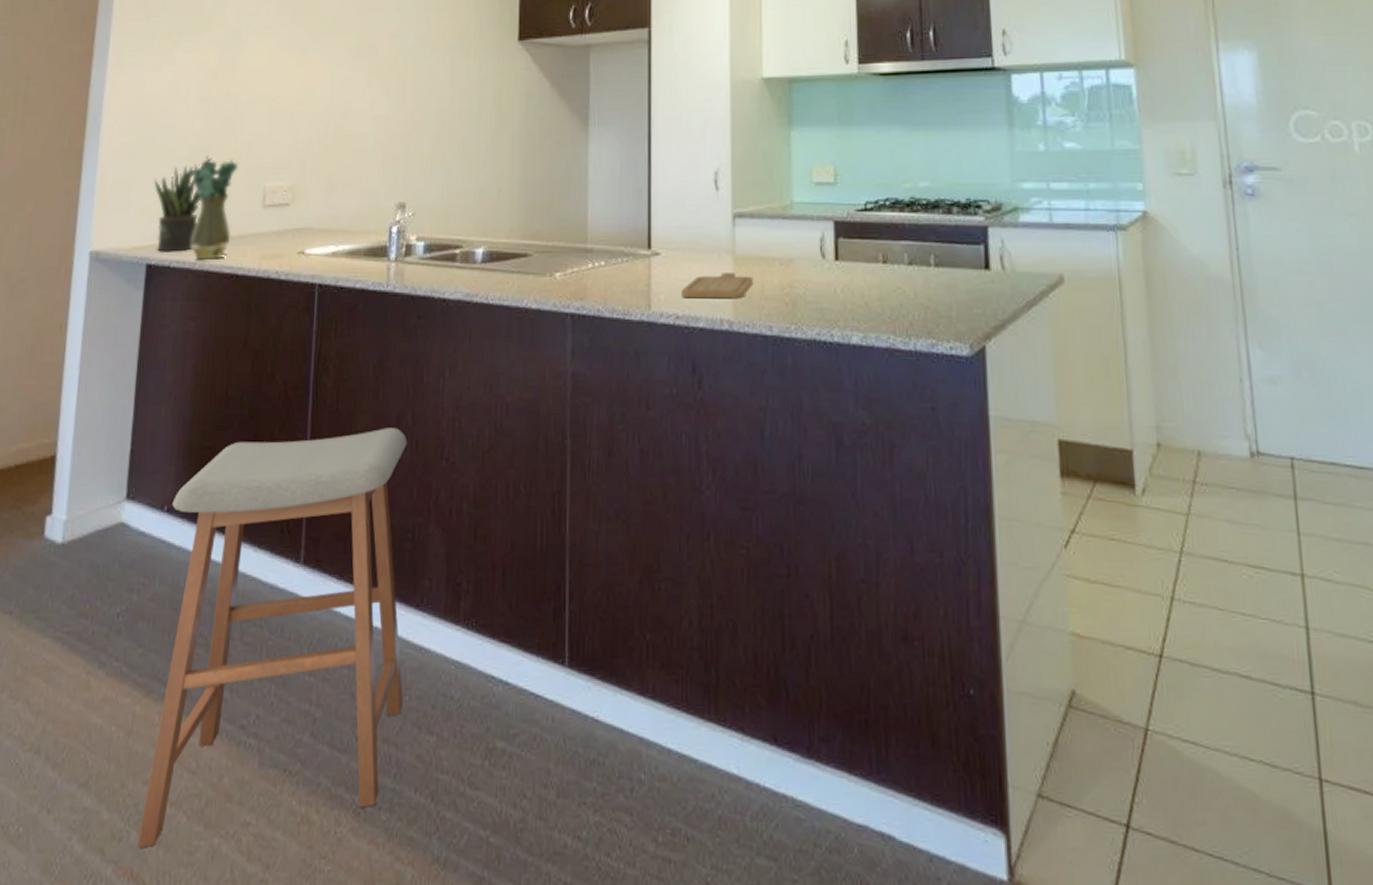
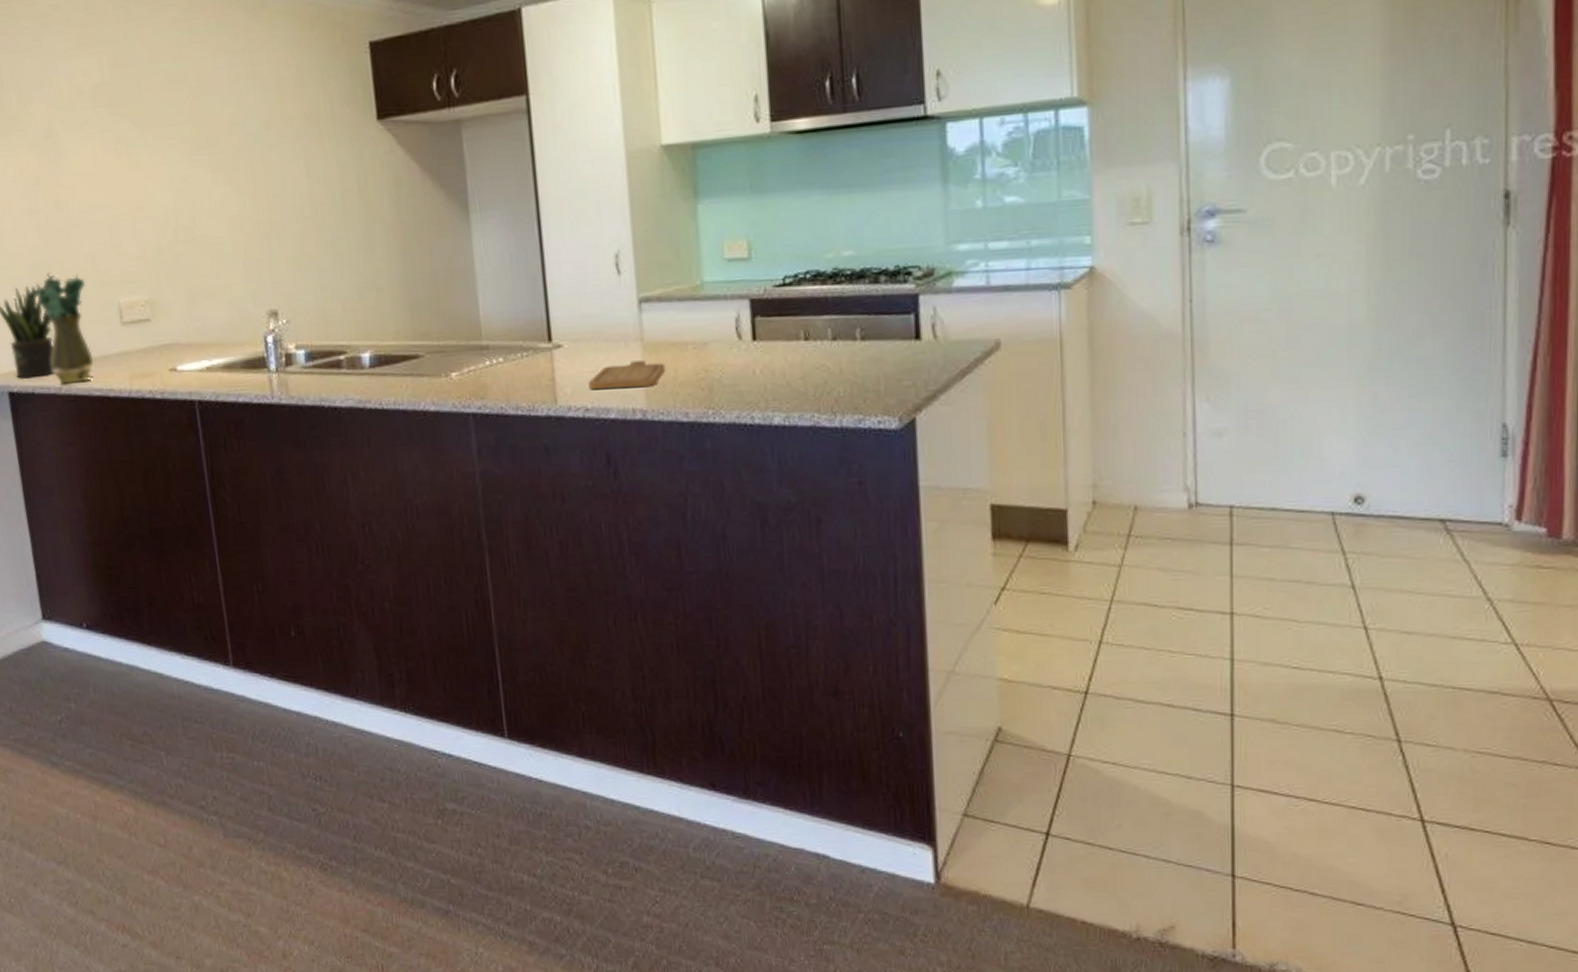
stool: present [137,428,407,848] -> none [90,537,353,908]

